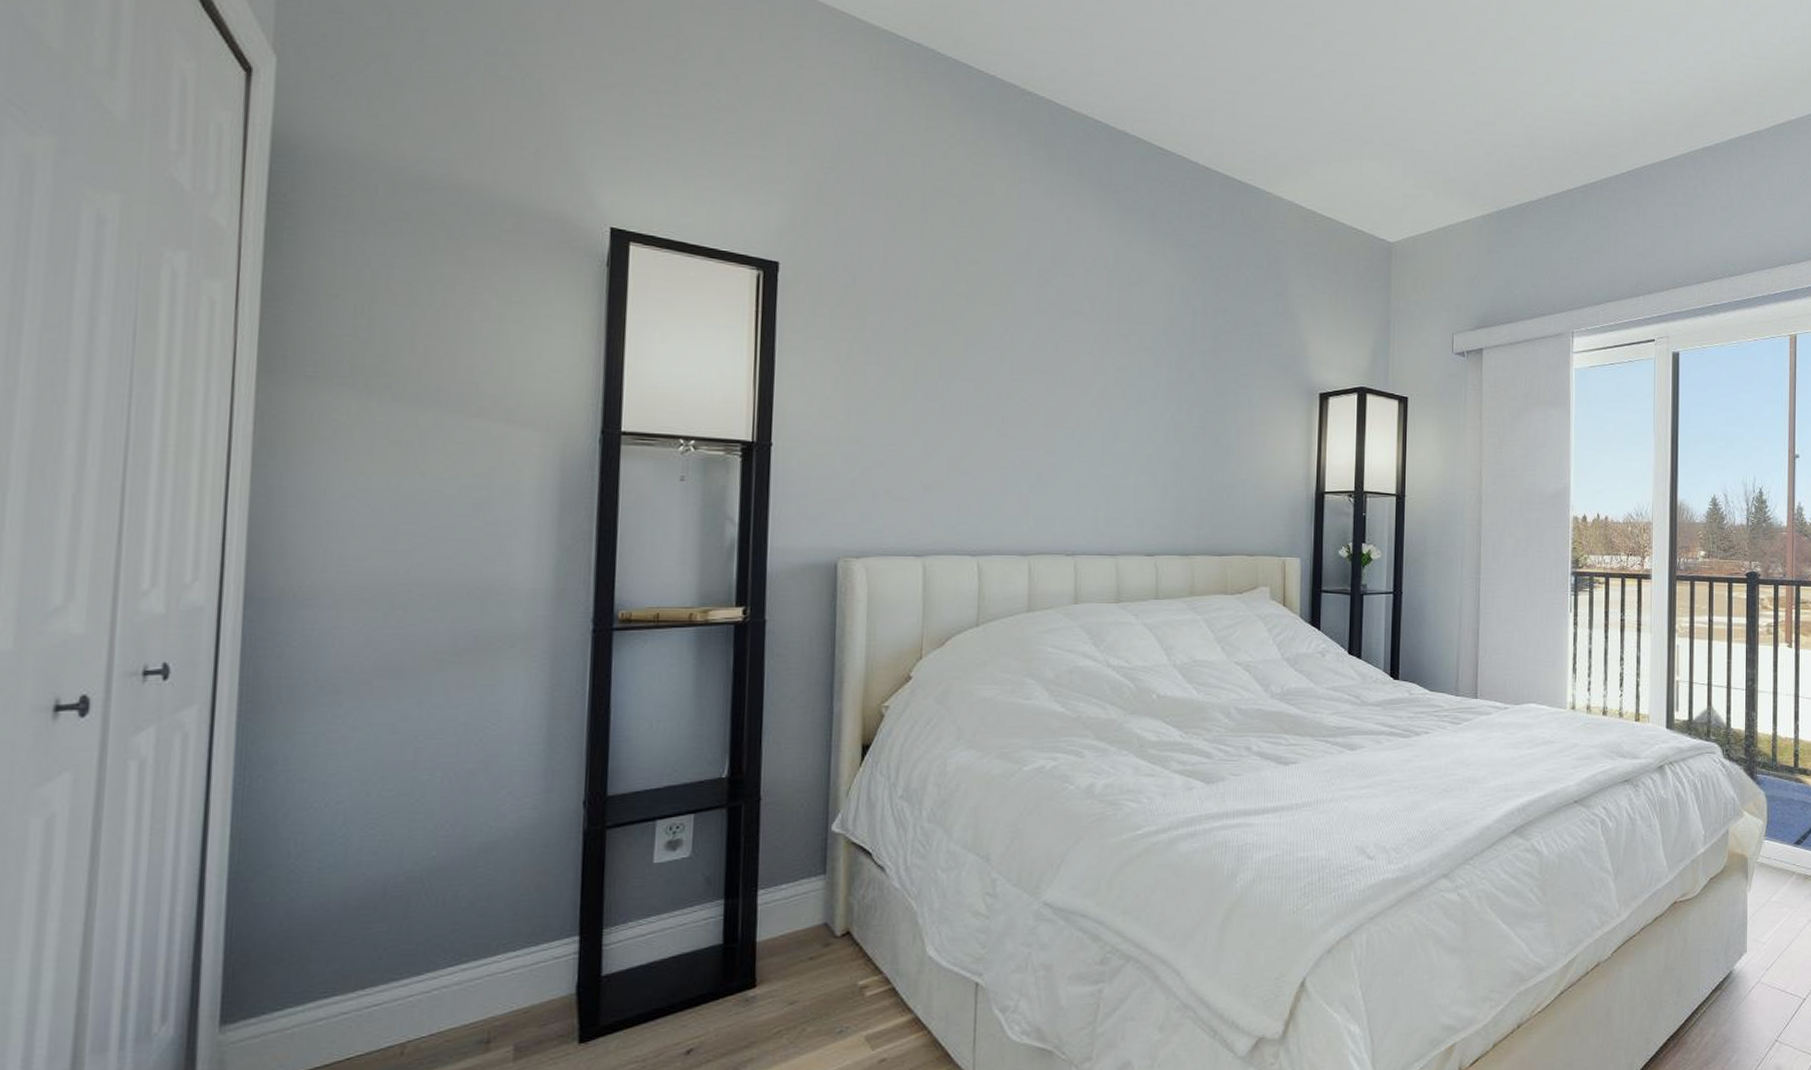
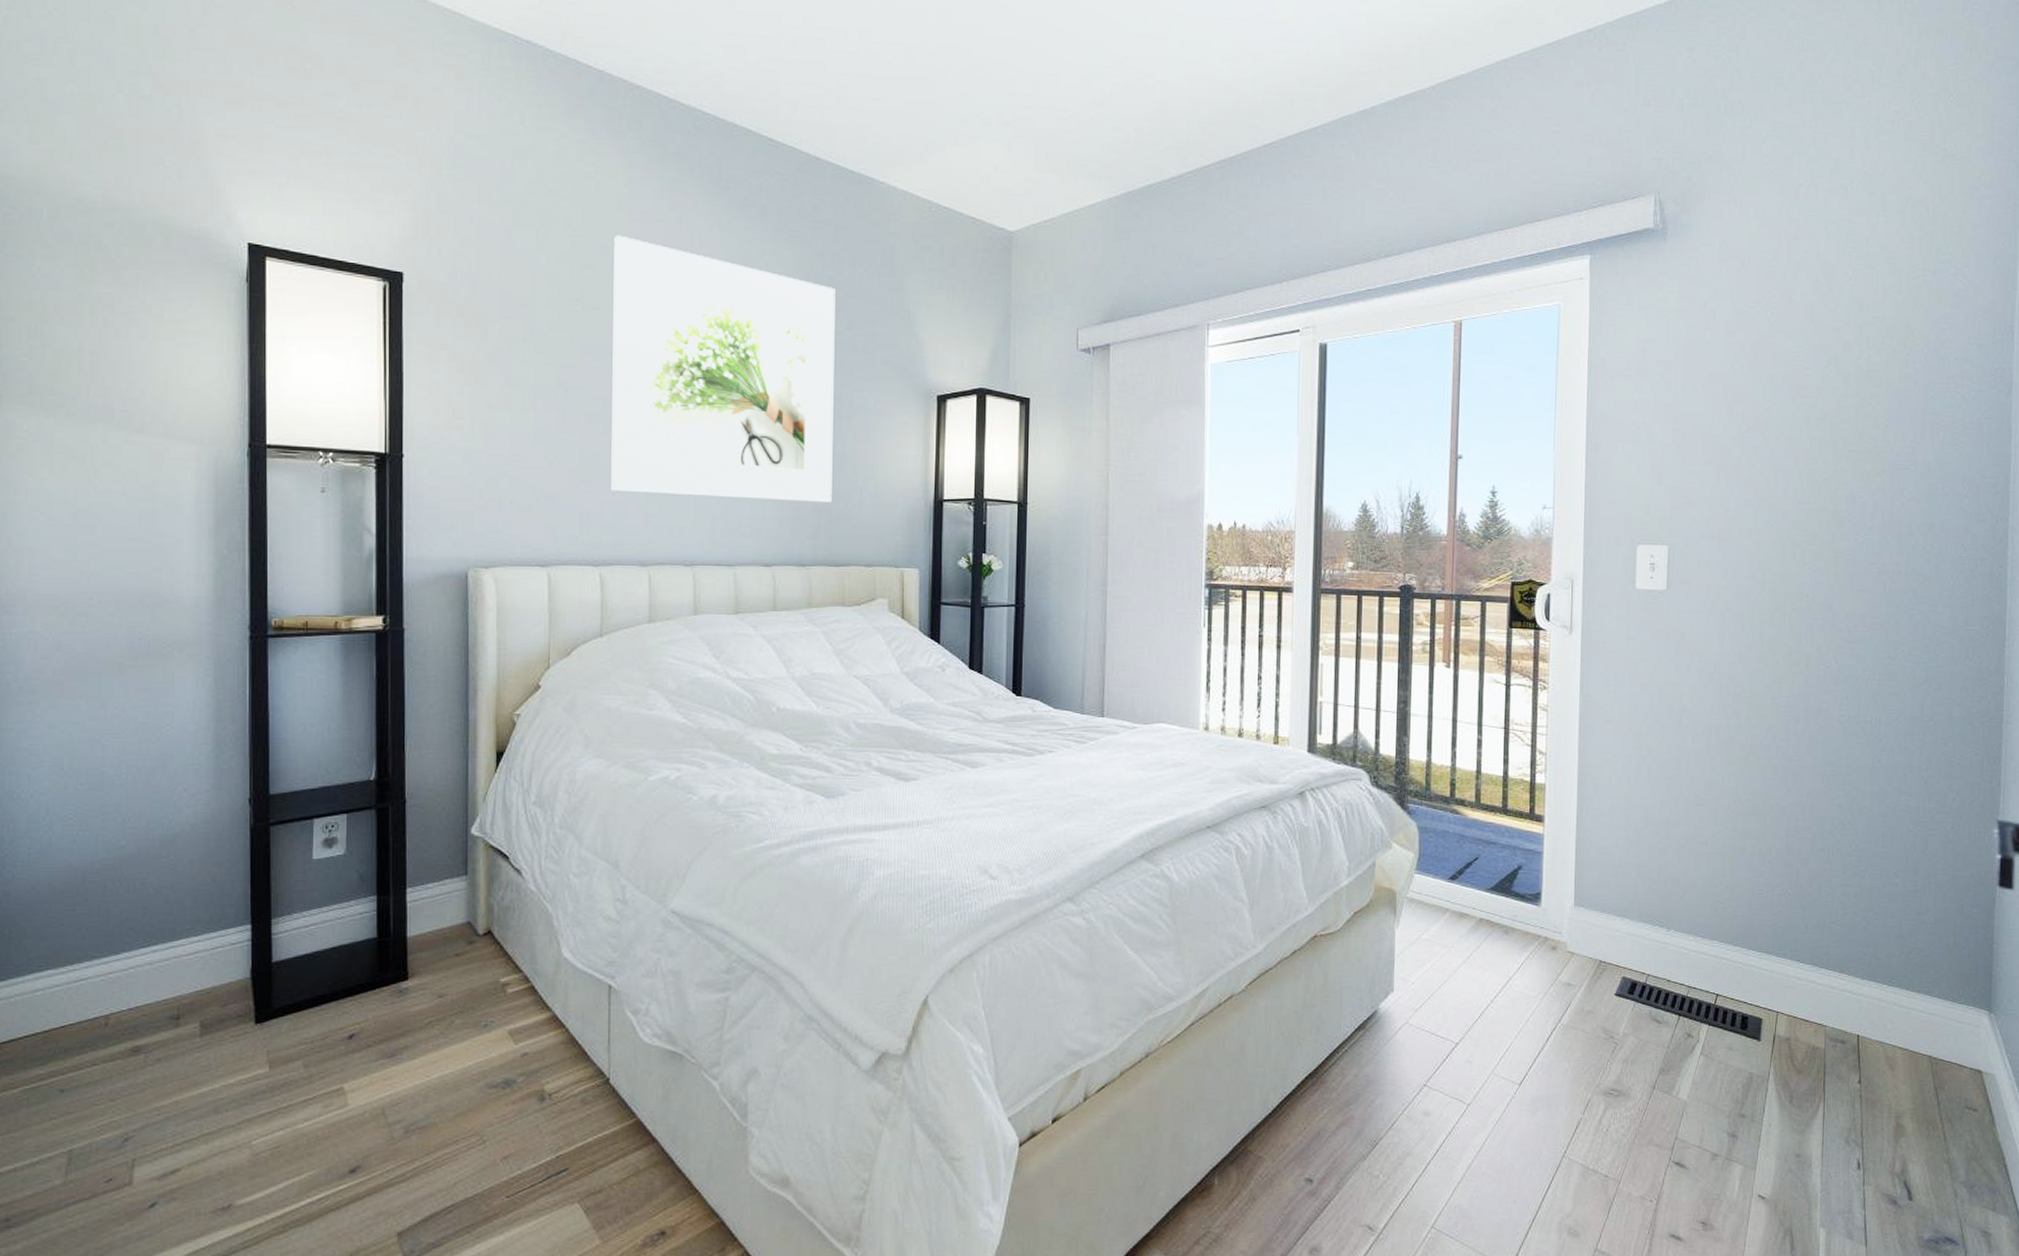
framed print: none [992,232,1222,495] -> present [611,235,835,503]

